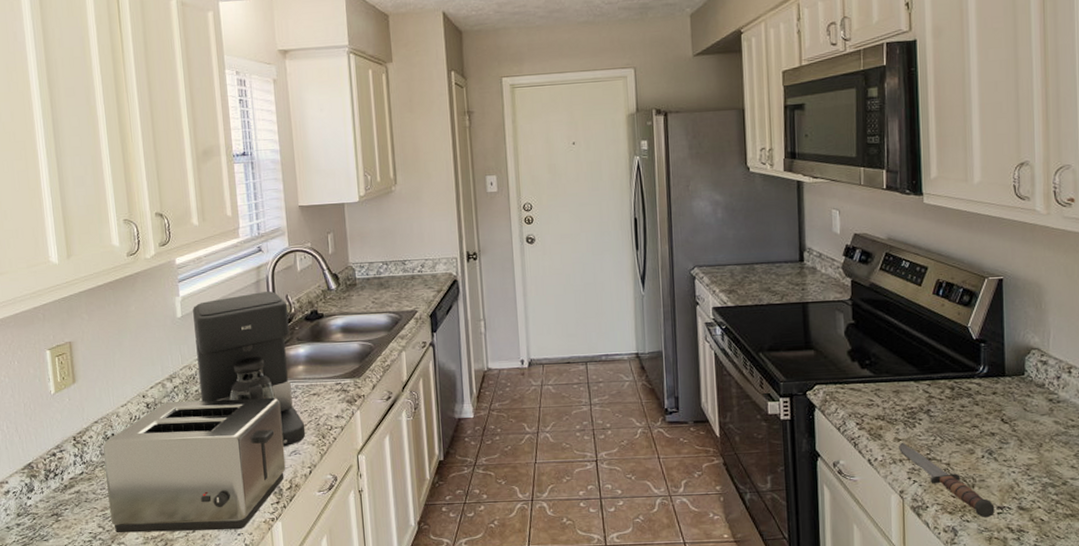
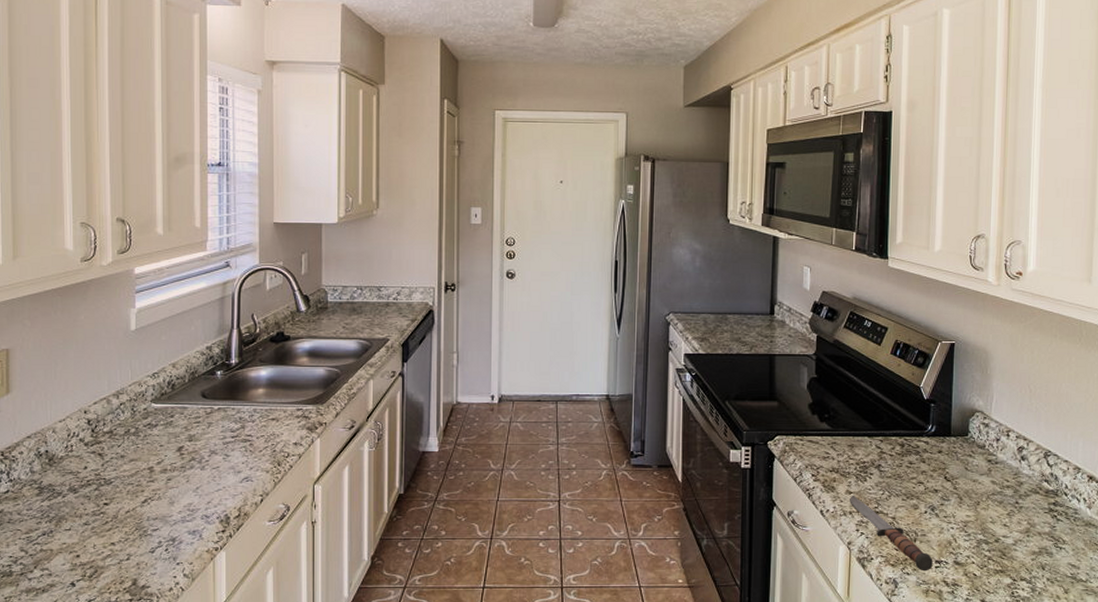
toaster: present [103,397,286,533] -> none [35,420,236,559]
coffee maker: present [193,291,306,447] -> none [149,309,260,473]

